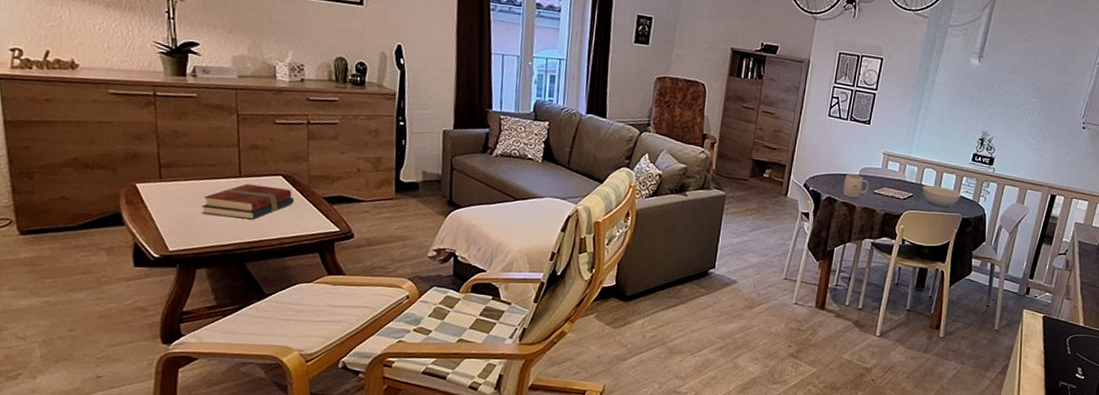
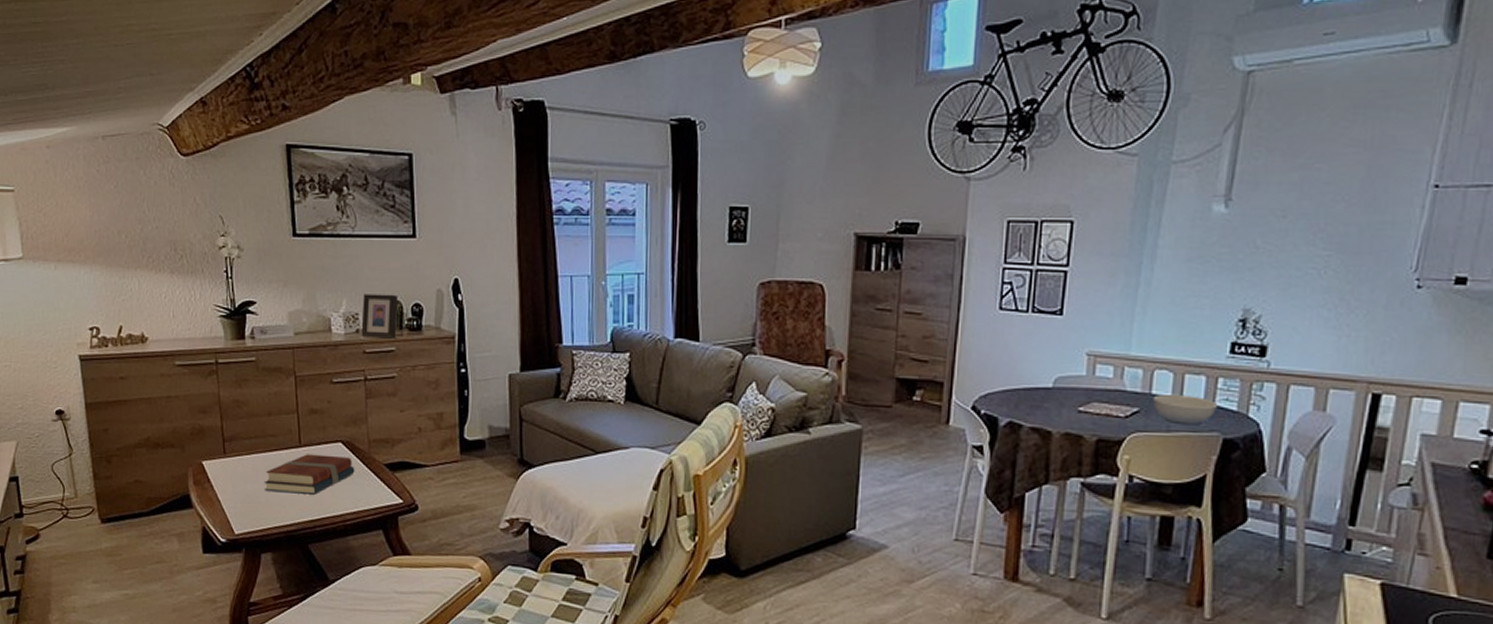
picture frame: none [305,48,344,91] -> present [361,294,399,339]
mug: present [842,174,869,198] -> none [1029,387,1070,421]

